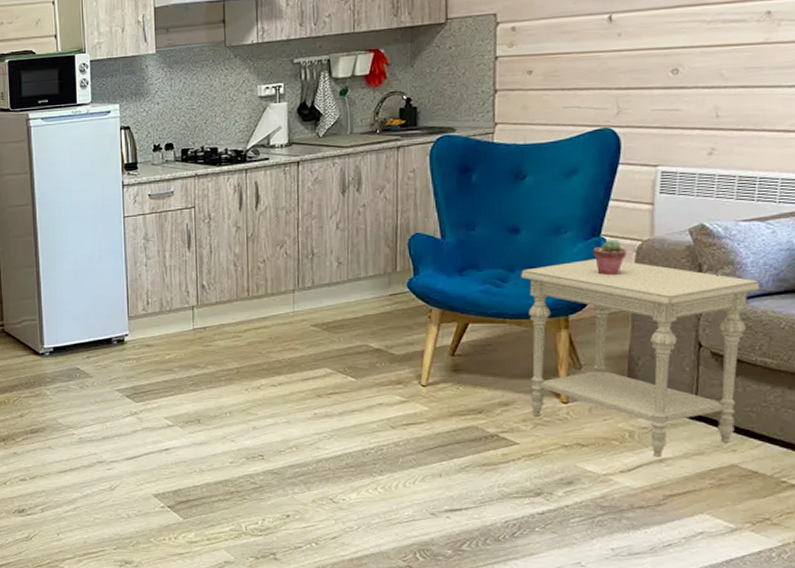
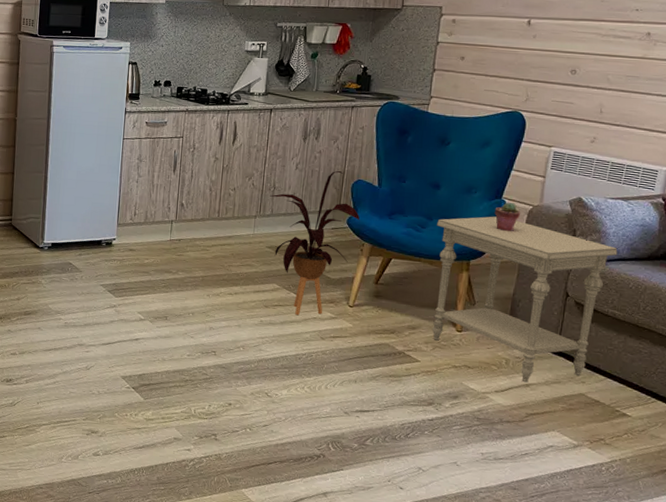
house plant: none [308,225,422,403] -> present [270,170,360,316]

